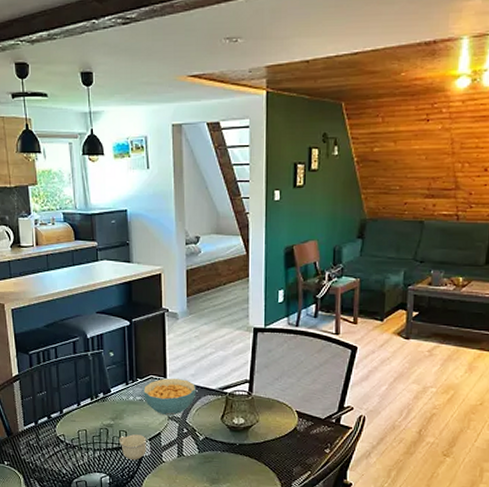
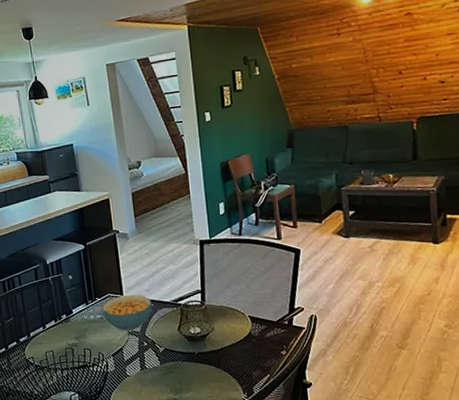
cup: present [119,434,146,461] -> none [84,351,111,377]

